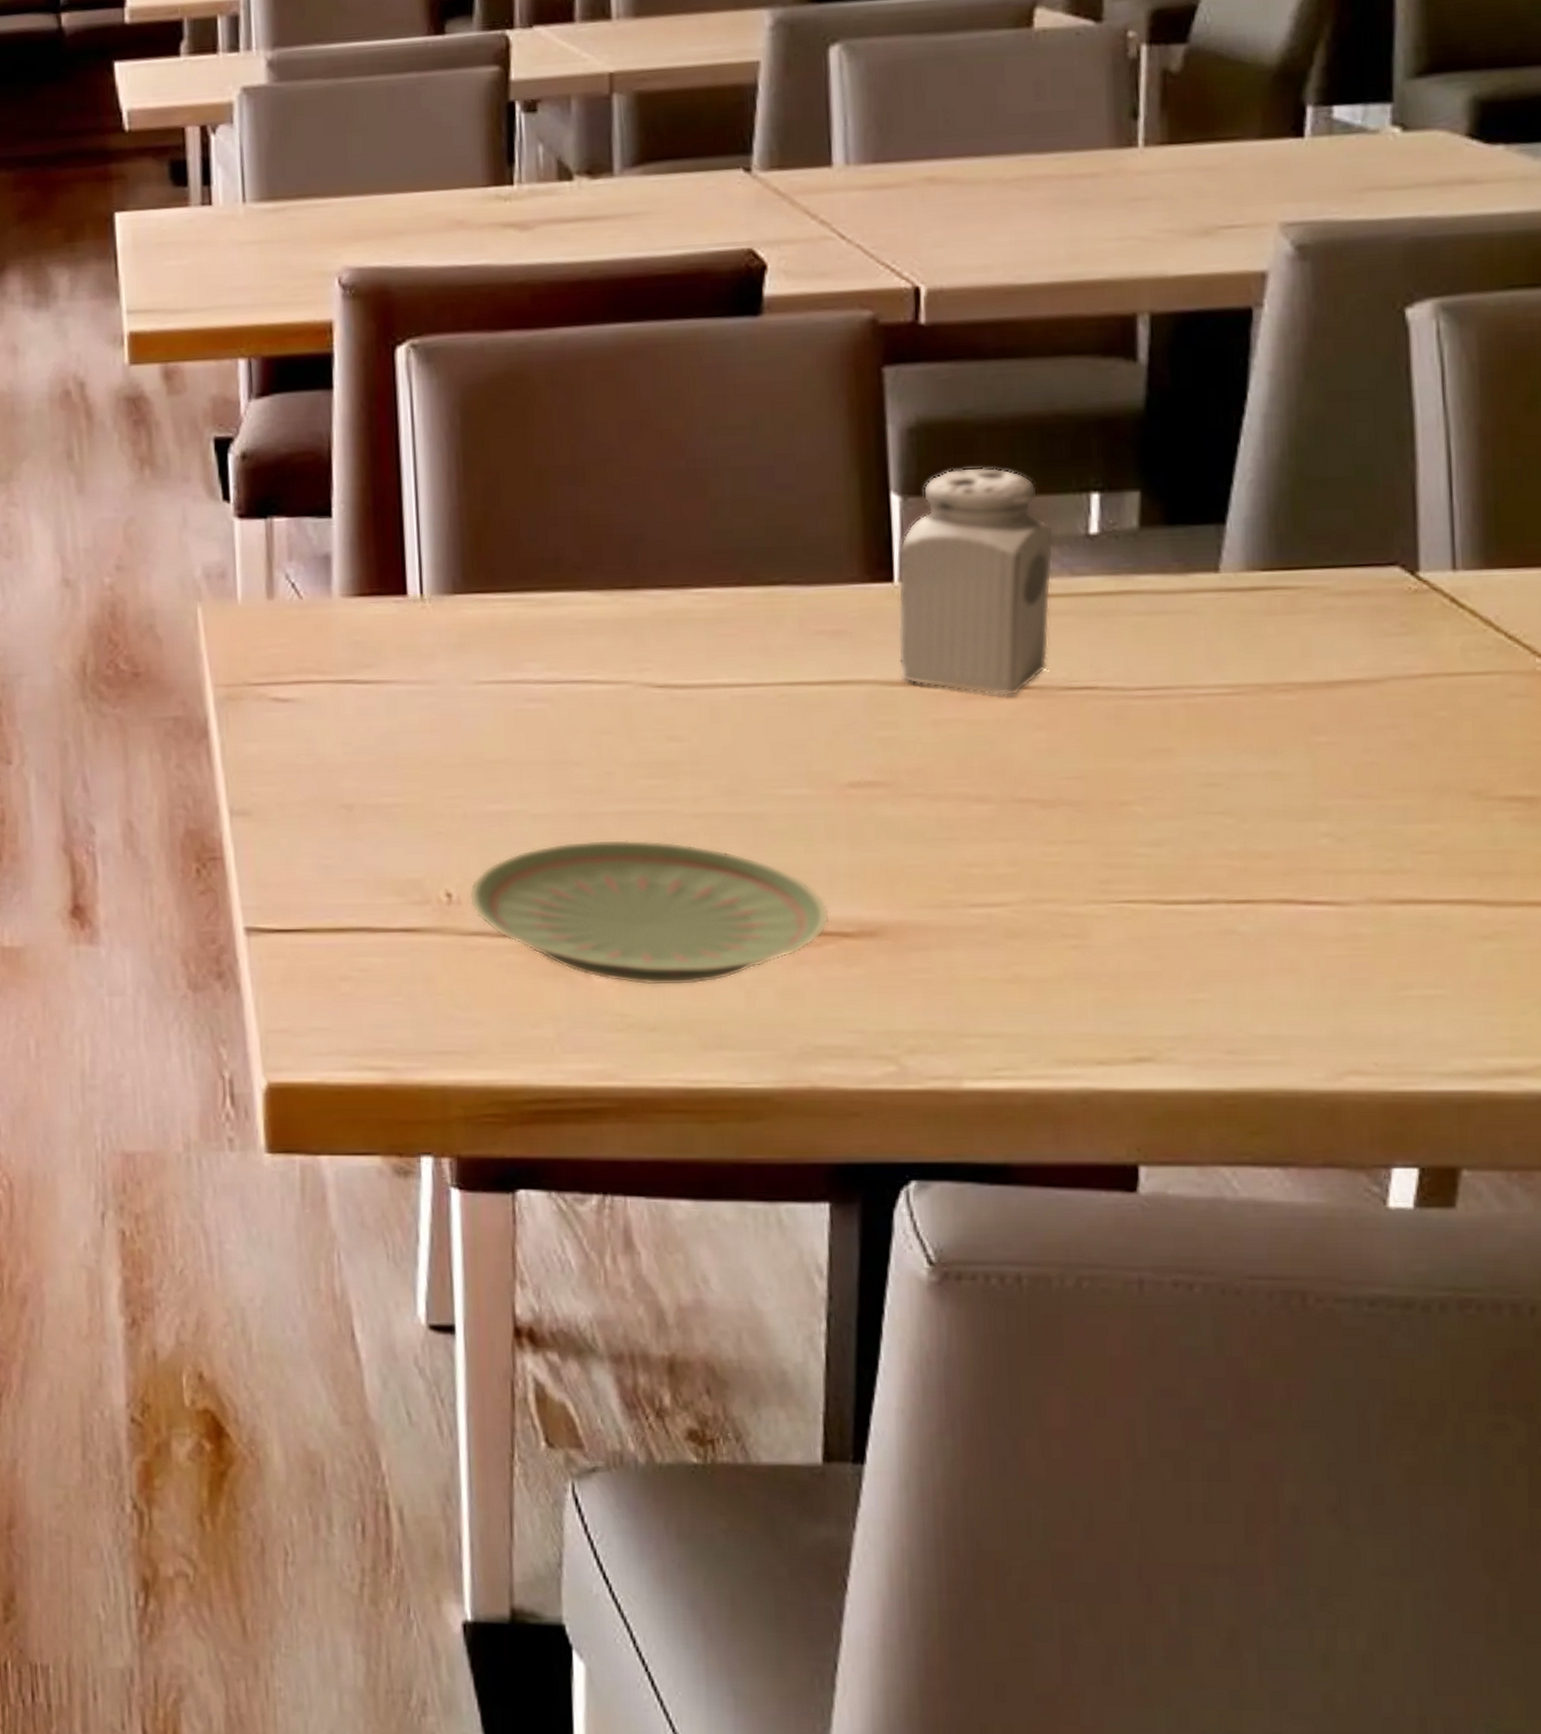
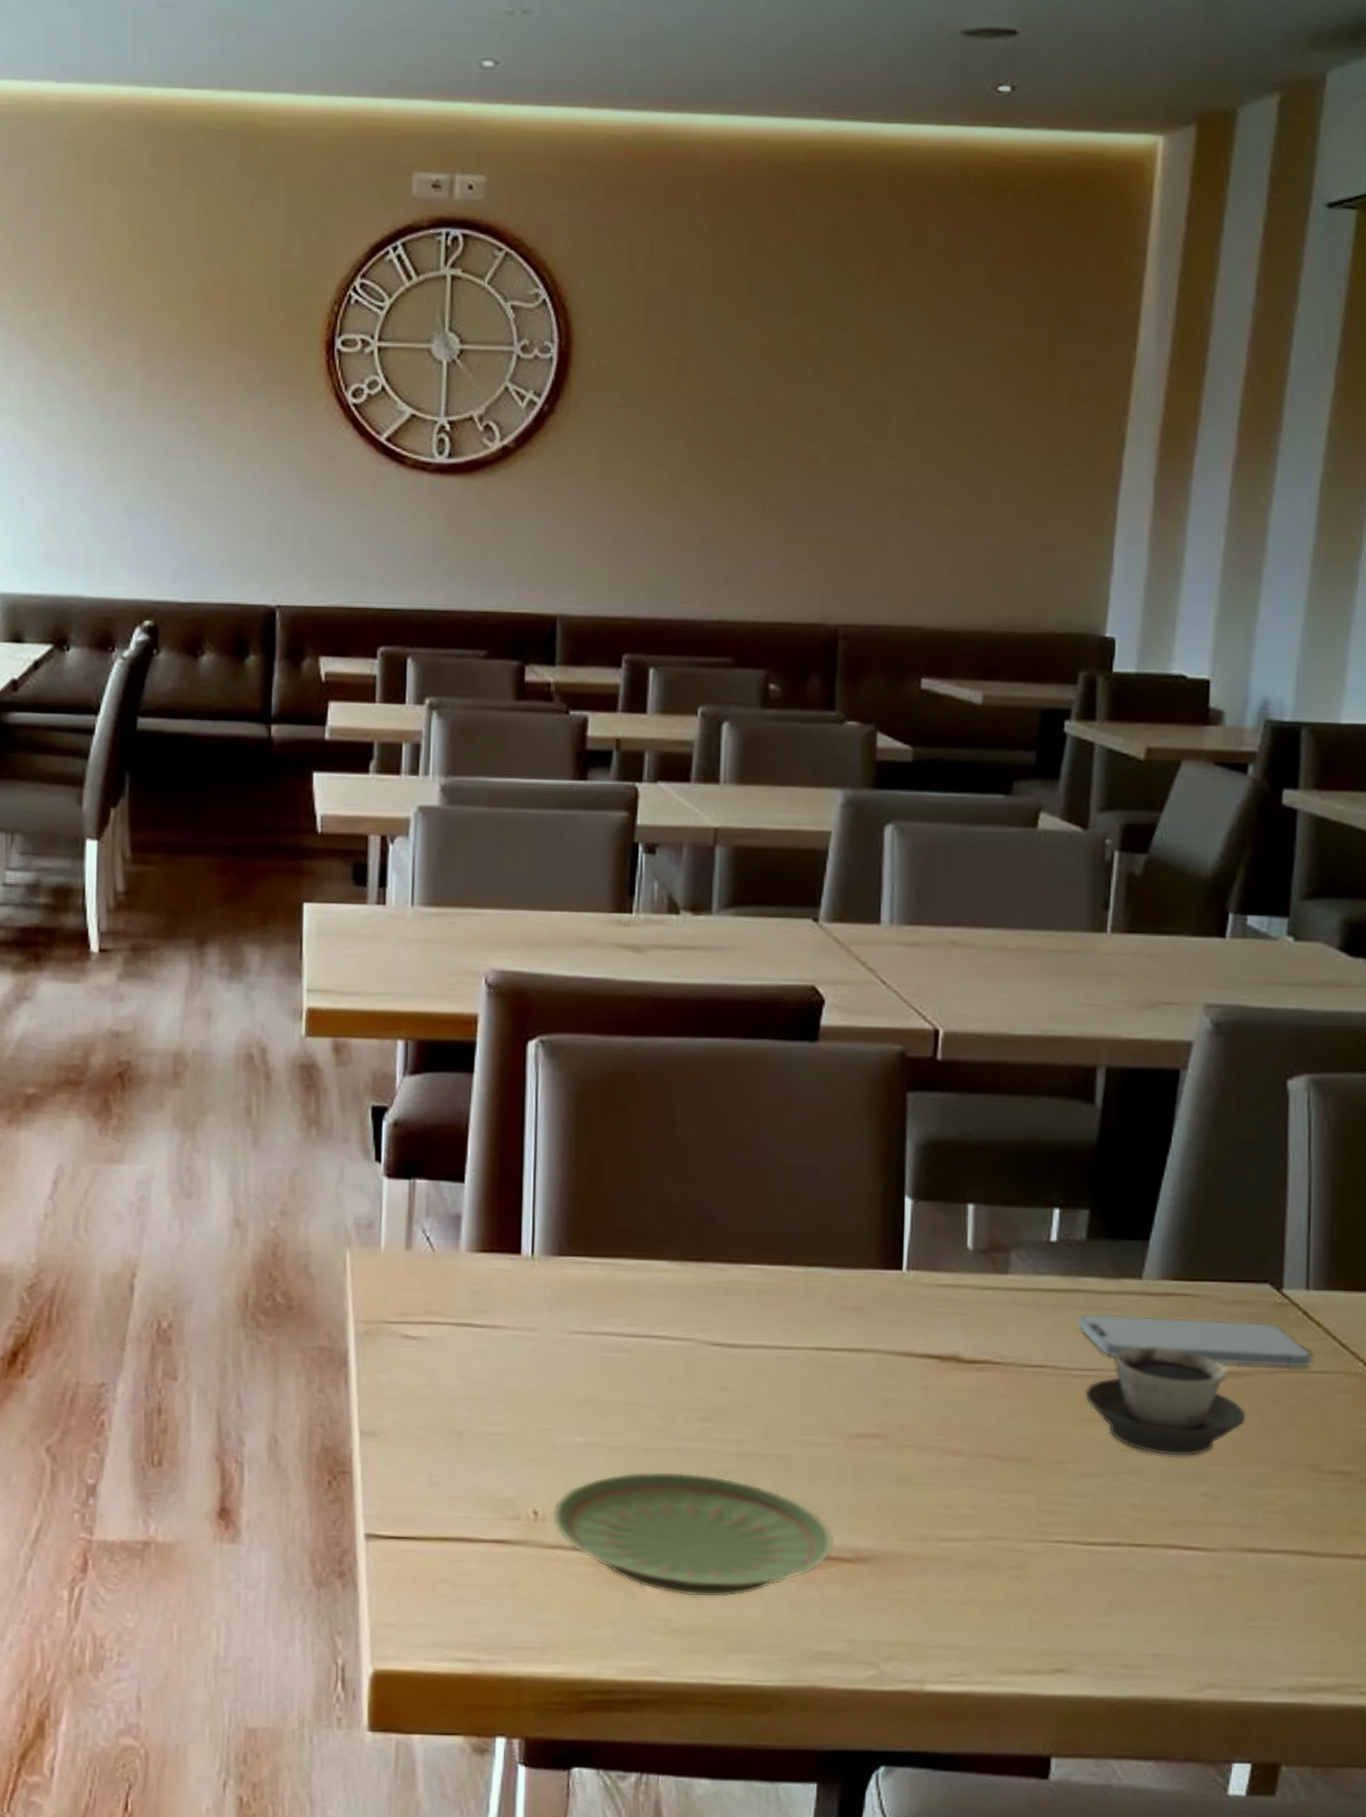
salt shaker: present [897,467,1055,695] -> none [901,1181,1025,1369]
smartphone: none [1134,615,1469,672] -> present [1077,1313,1313,1368]
cup: none [1150,654,1380,790] -> present [1084,1346,1247,1457]

